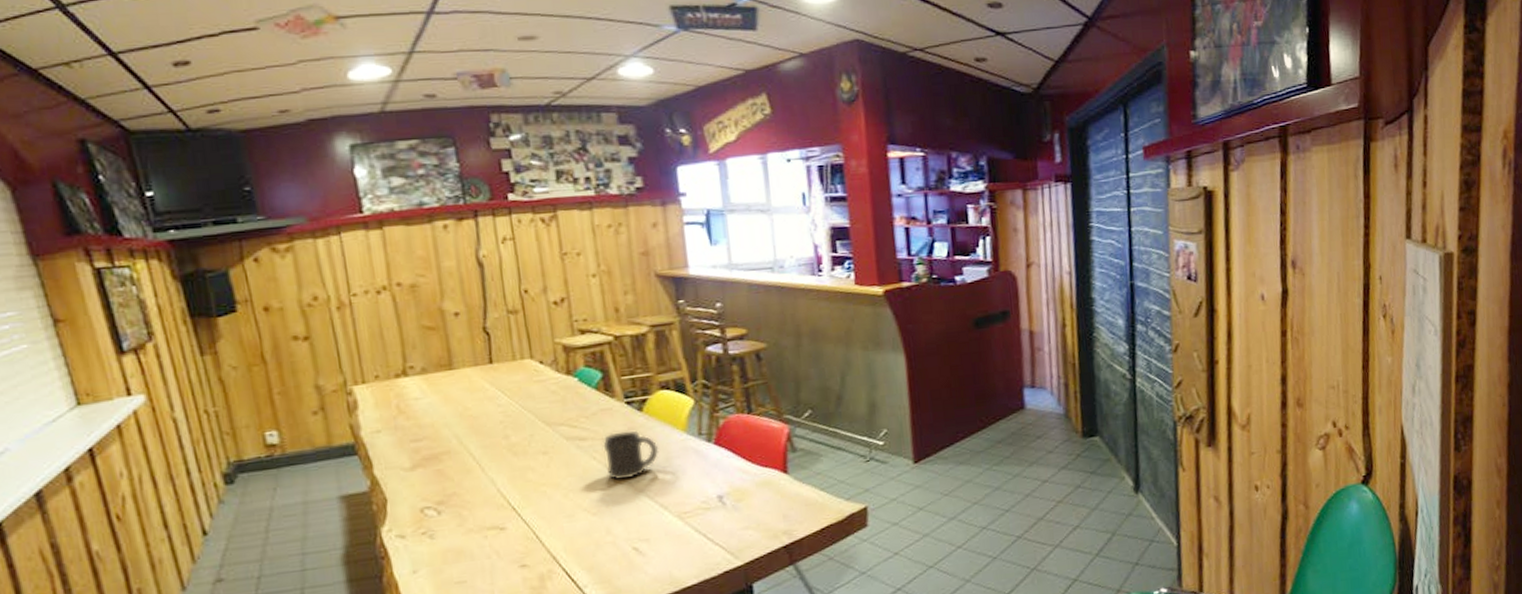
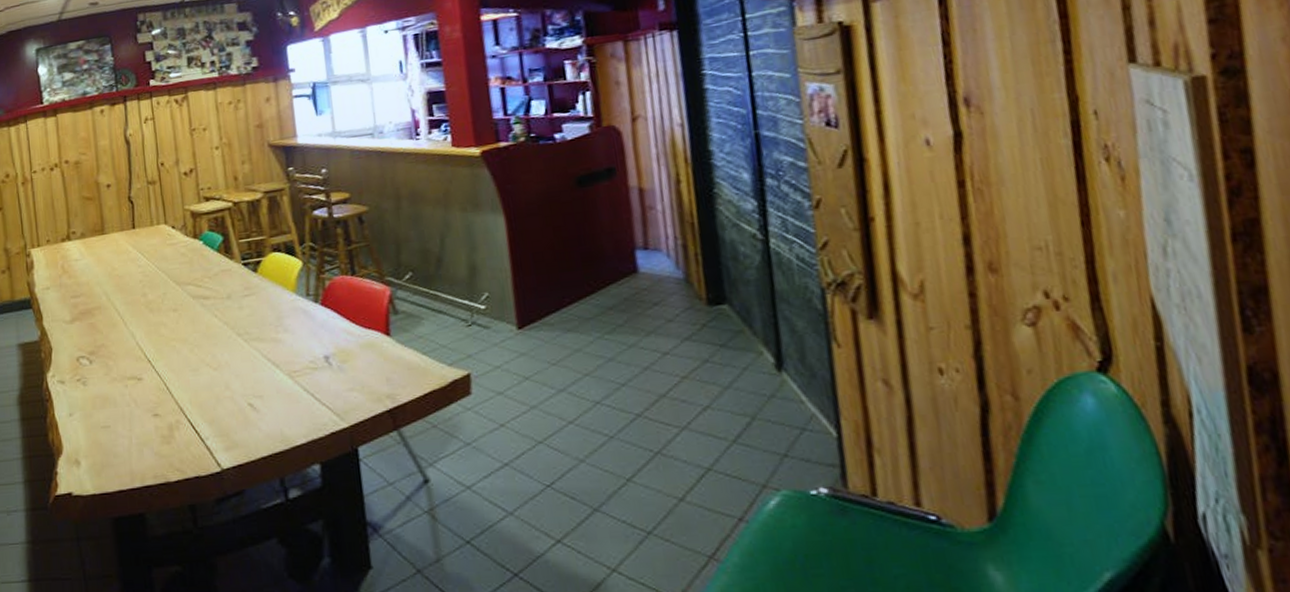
beer mug: present [602,430,660,481] -> none [223,290,272,338]

